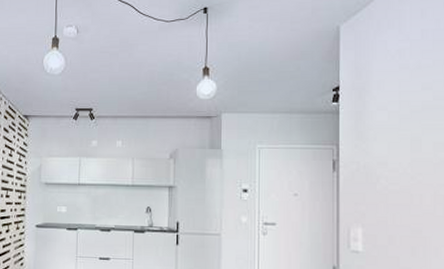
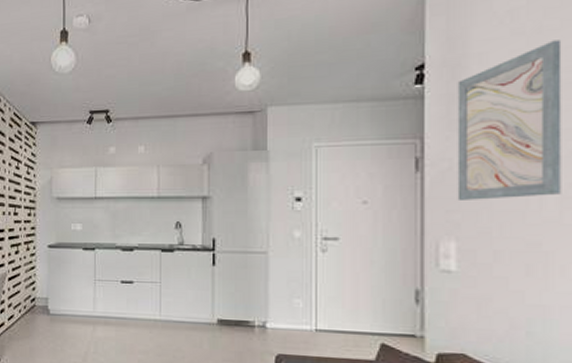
wall art: none [363,75,435,196] -> present [457,40,562,200]

